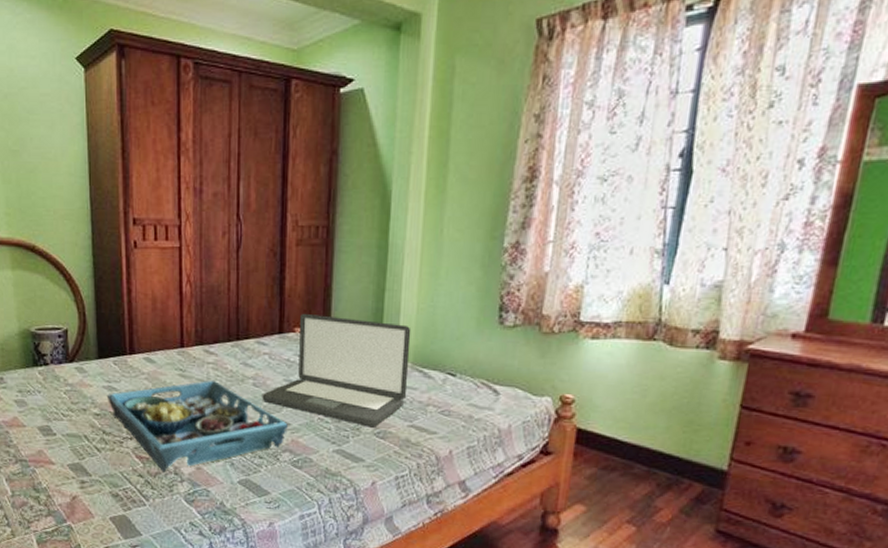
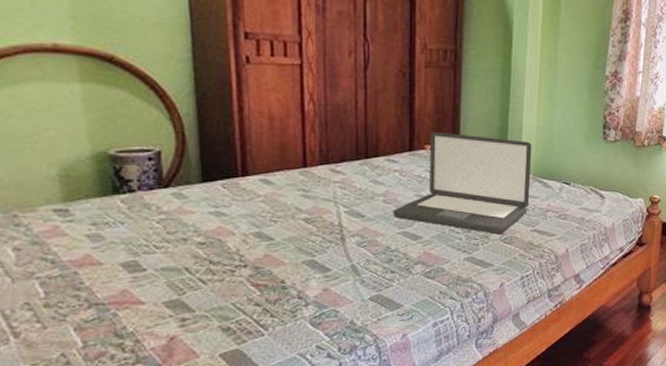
serving tray: present [106,381,289,472] -> none [213,200,421,298]

